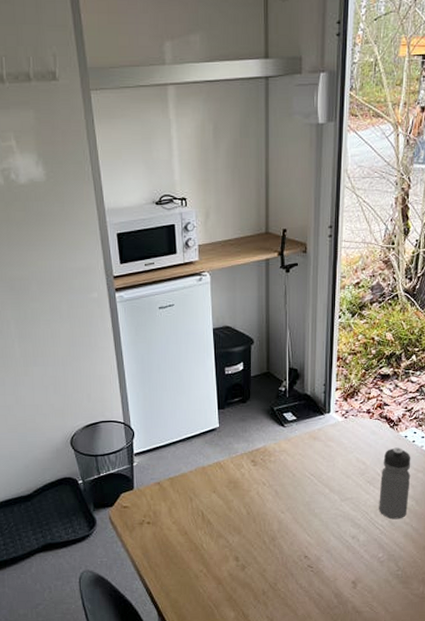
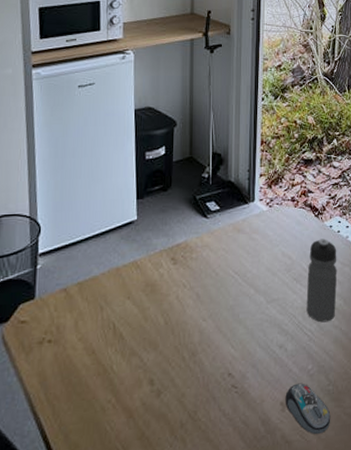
computer mouse: none [356,567,399,609] -> present [285,383,331,435]

